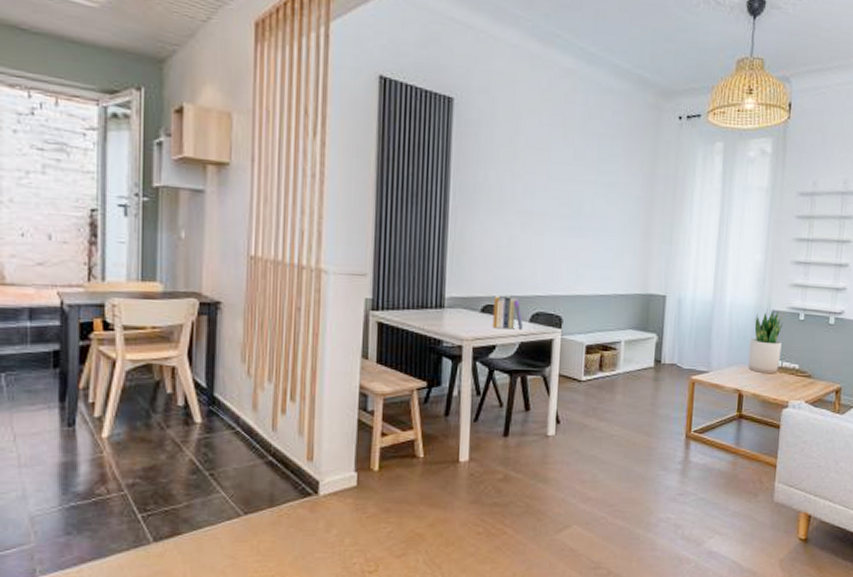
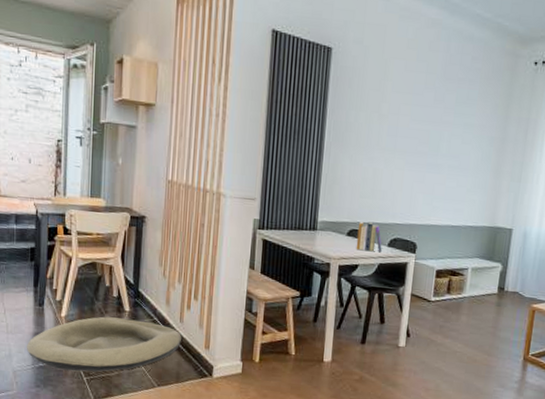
dog bed: none [50,432,275,508] -> present [27,316,181,372]

